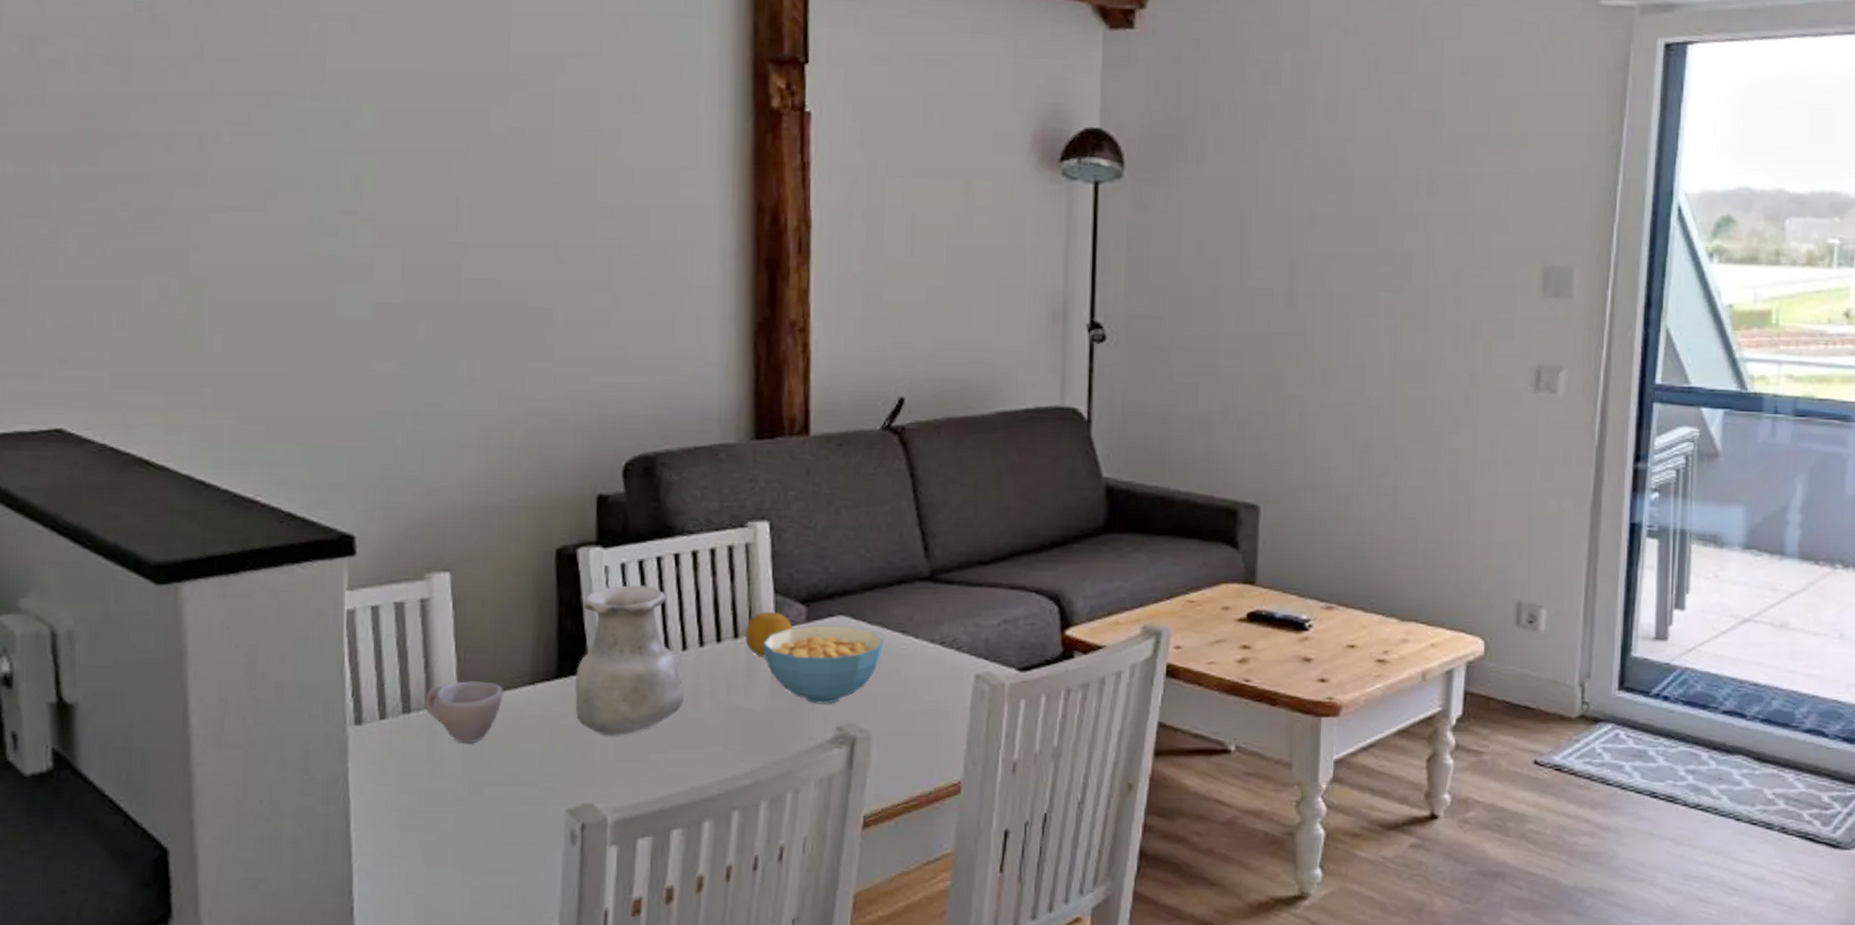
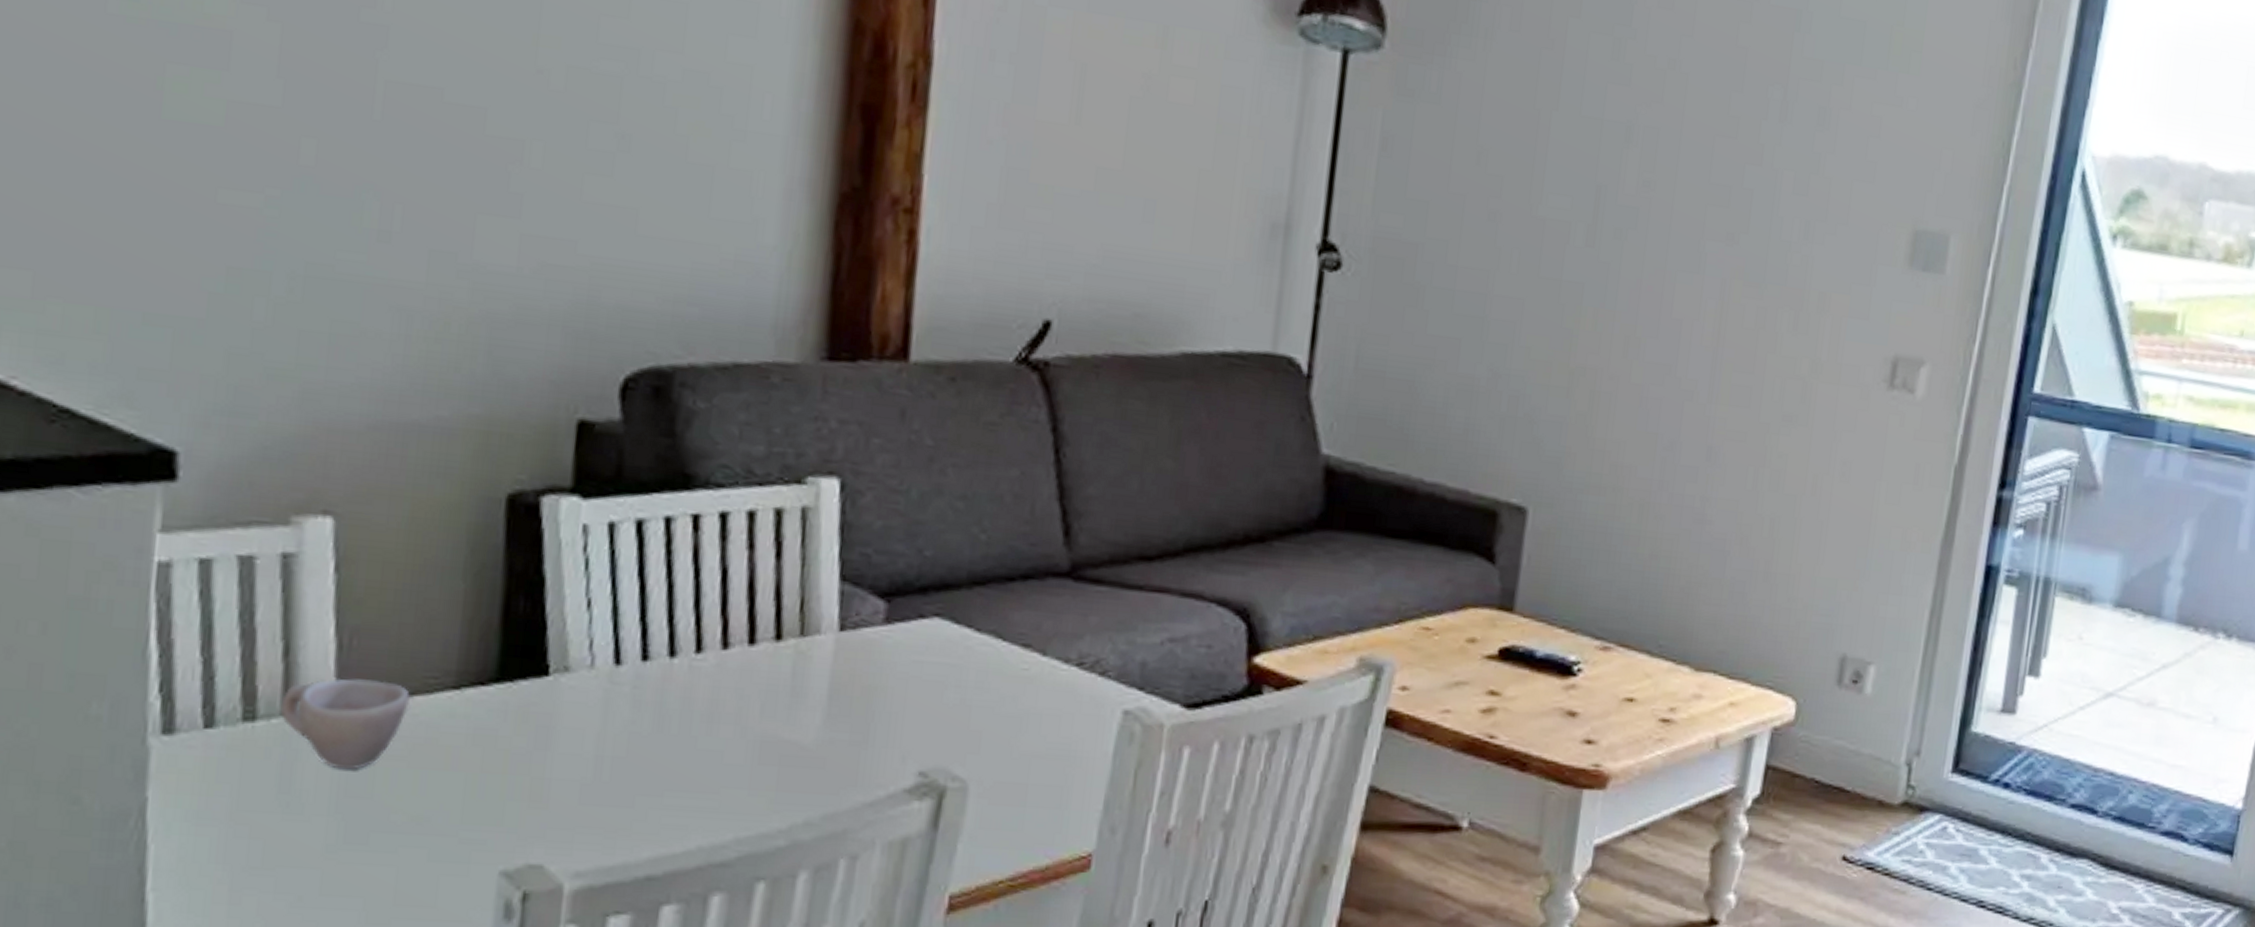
vase: present [575,584,685,737] -> none [523,553,695,771]
fruit: present [745,611,792,657] -> none [791,604,864,670]
cereal bowl: present [762,625,884,704] -> none [817,629,997,740]

